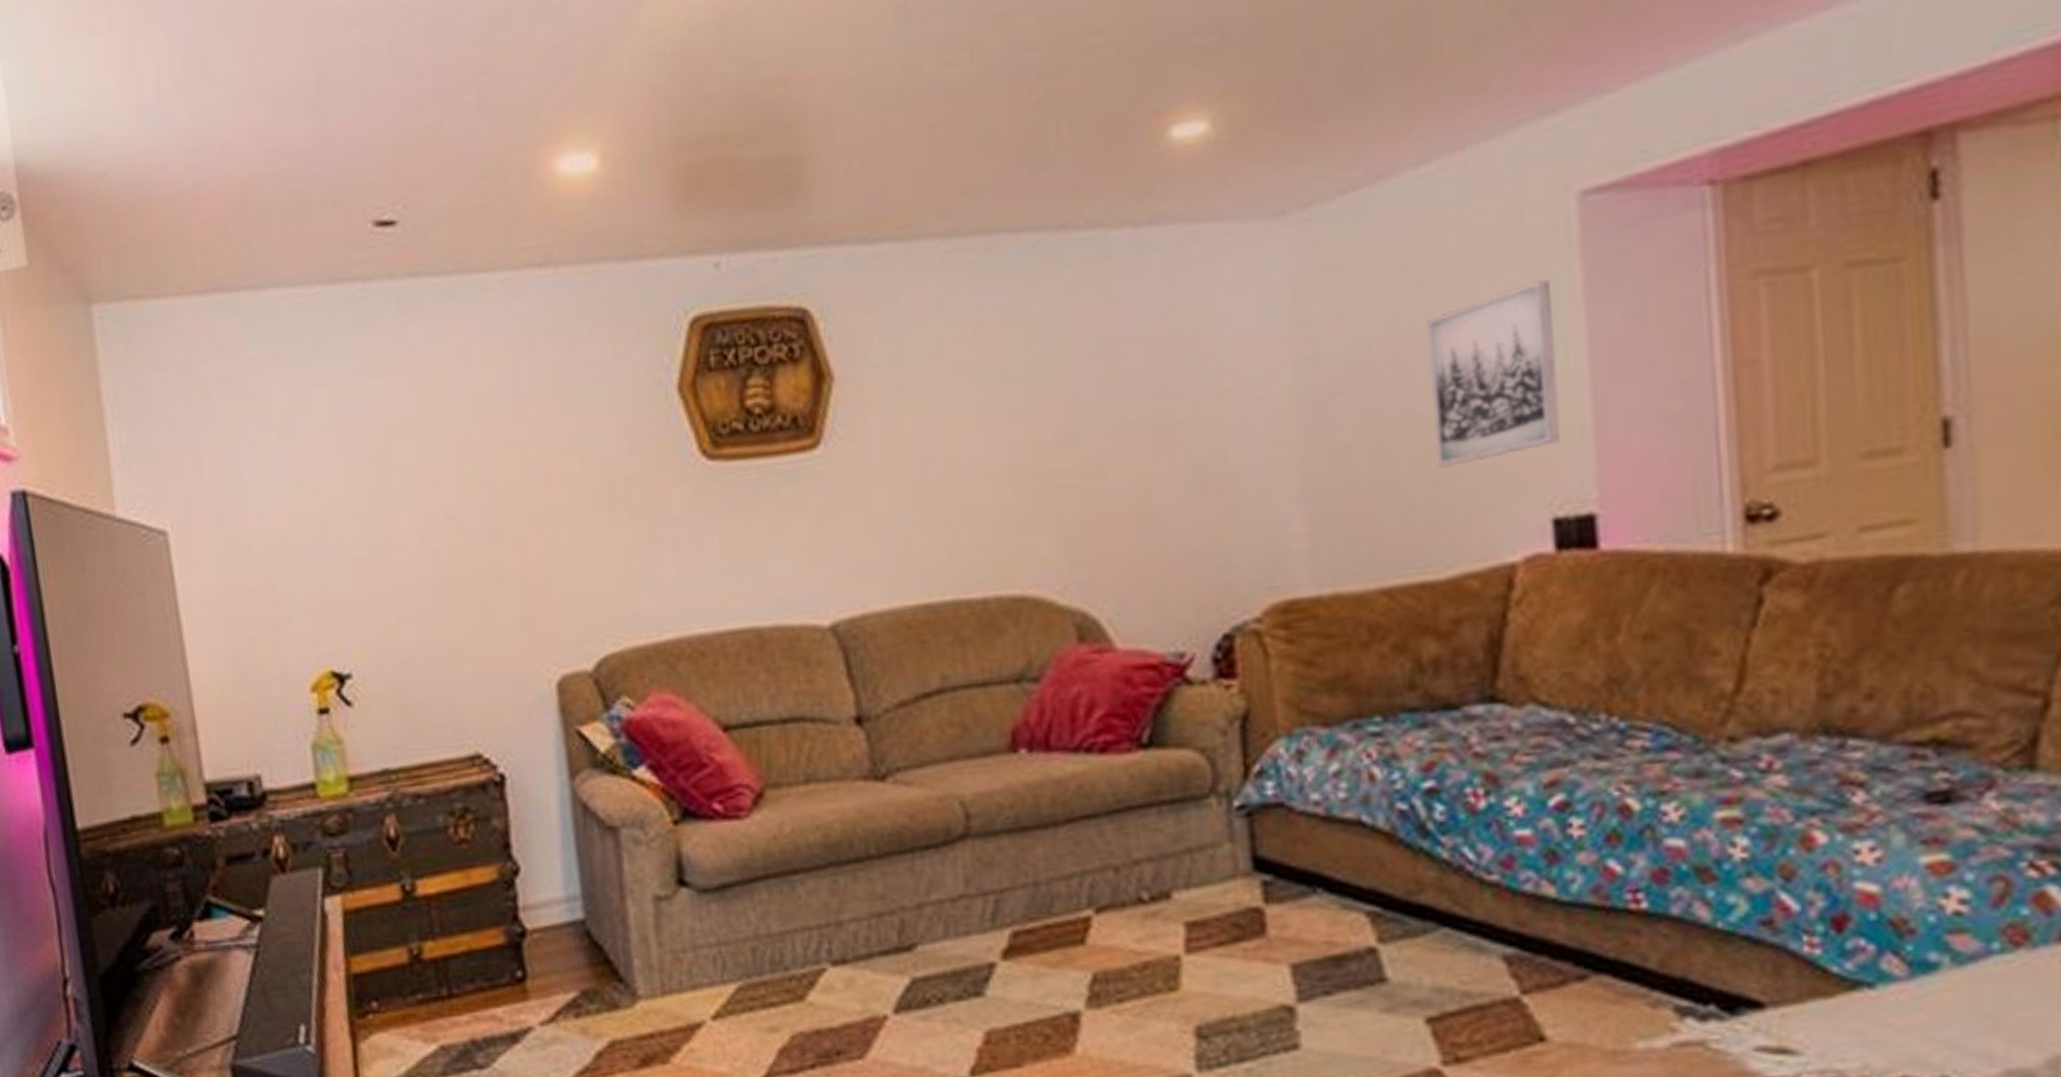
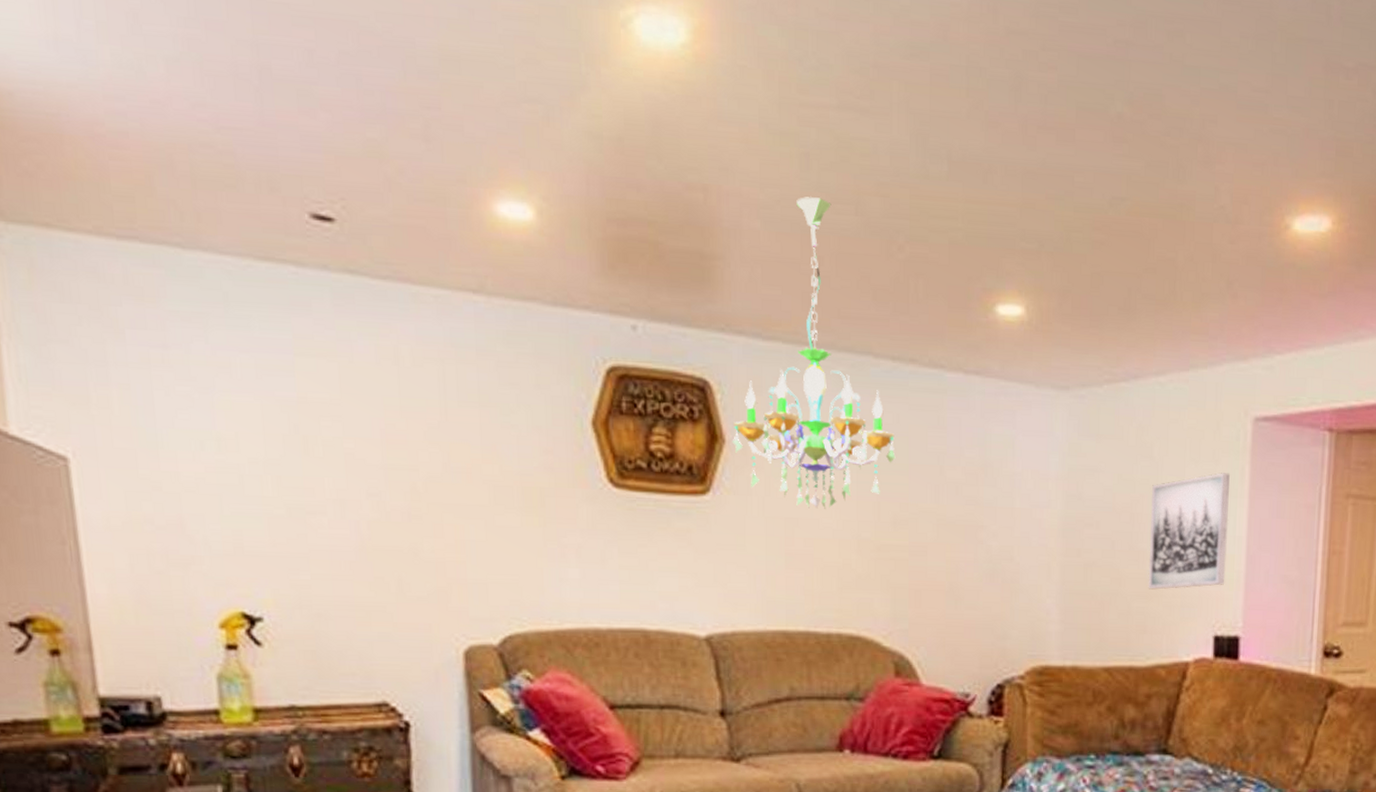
chandelier: none [842,52,1052,442] -> present [732,197,896,509]

